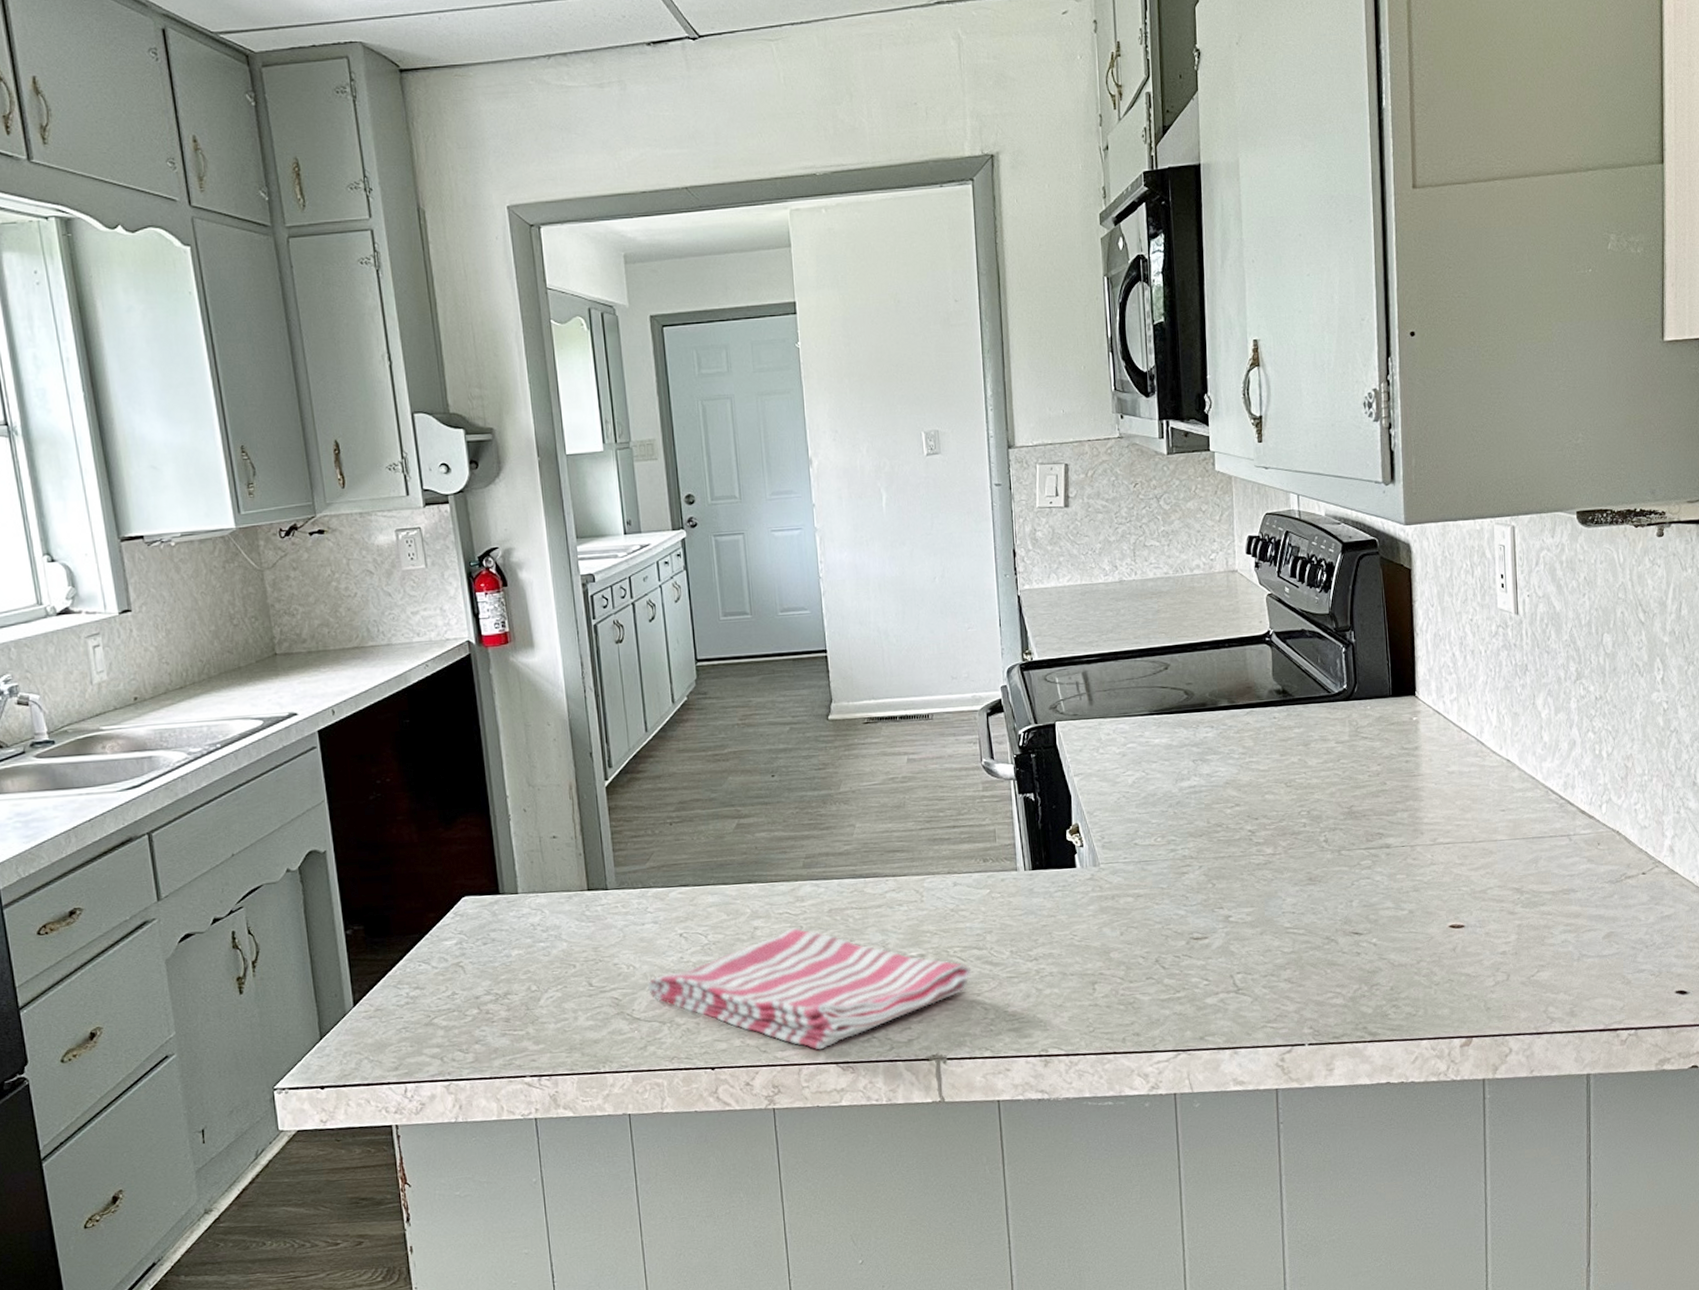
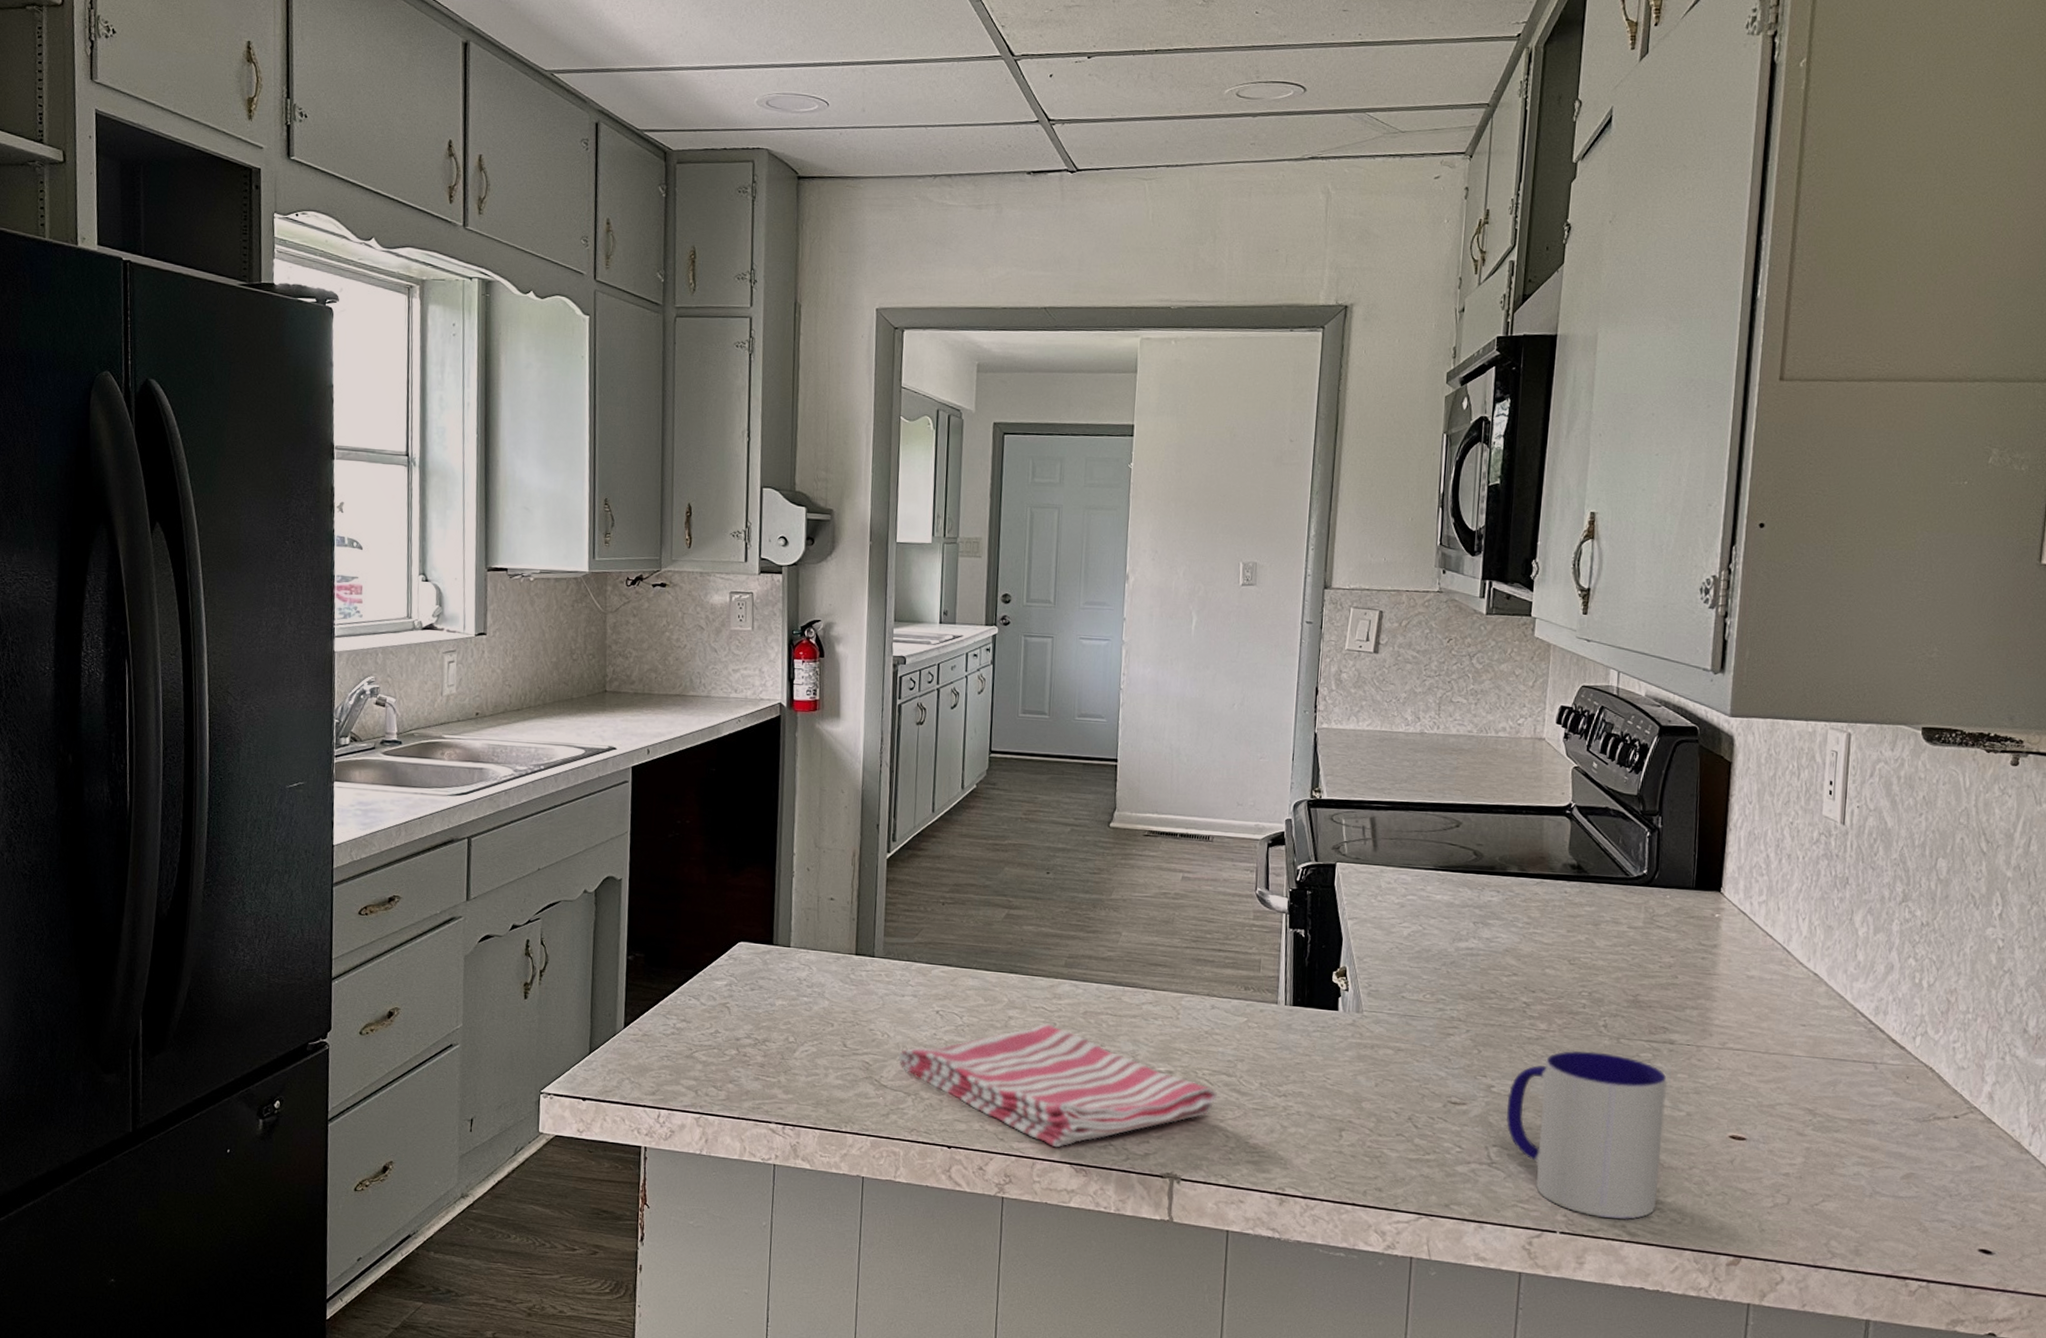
mug: none [1245,866,1391,1024] -> present [1505,1050,1667,1219]

